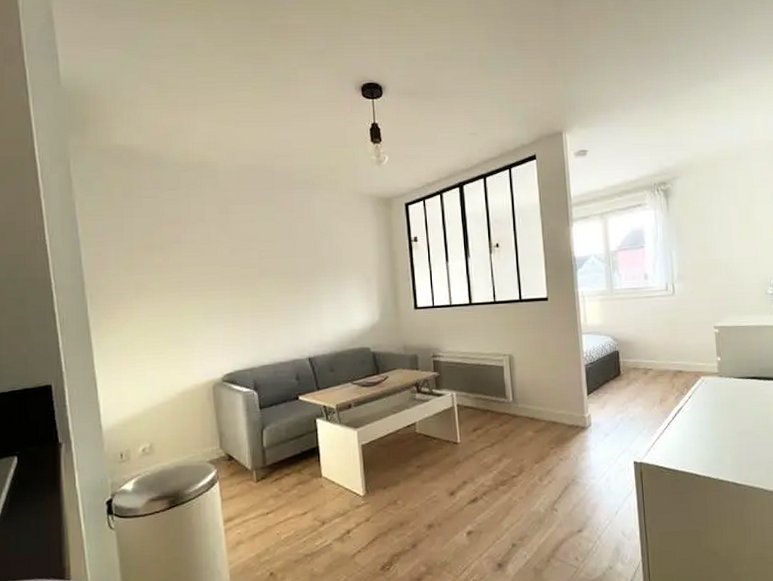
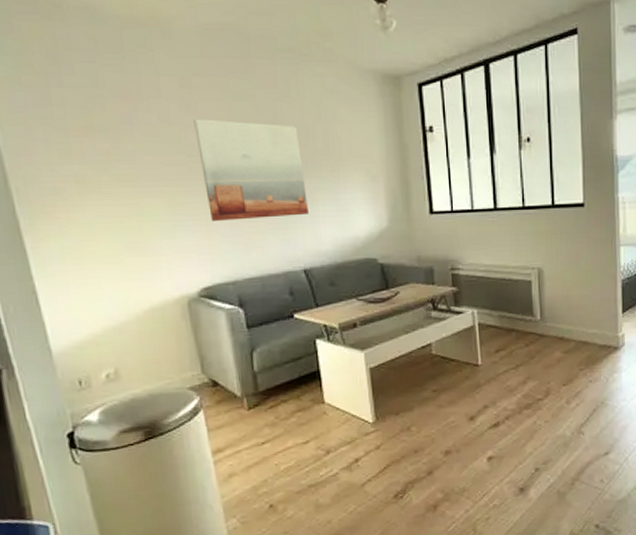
wall art: none [228,237,314,318] -> present [194,119,308,221]

